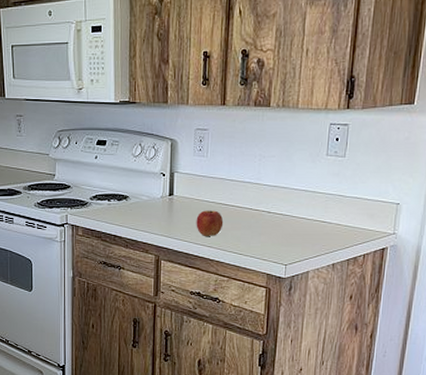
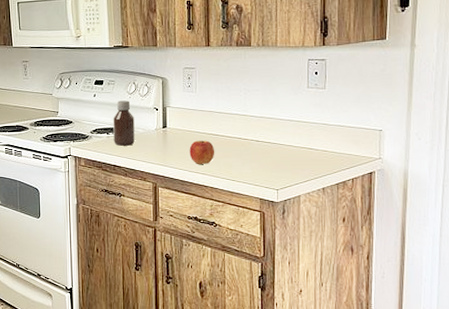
bottle: none [115,164,139,214] -> present [113,100,135,146]

